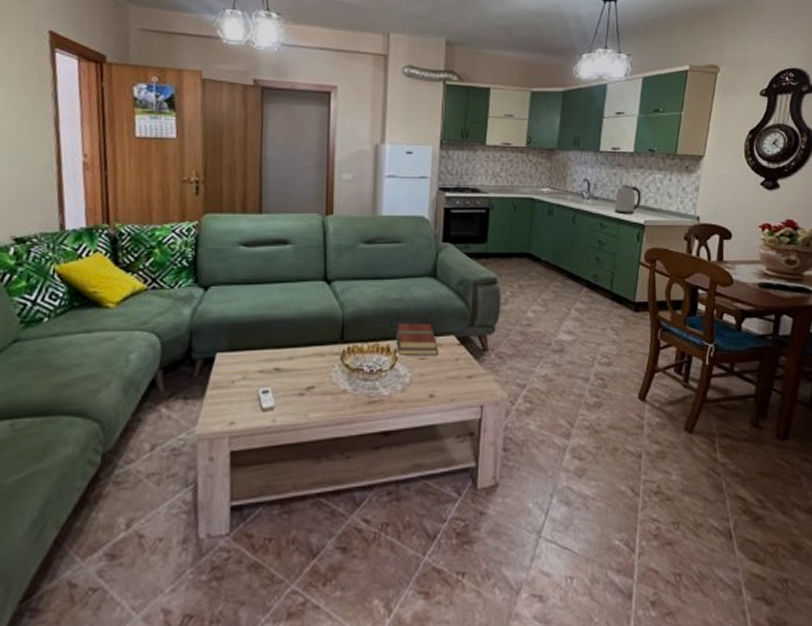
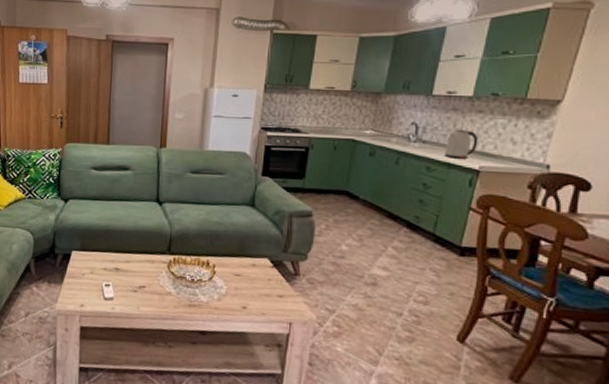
books: present [395,323,439,357] -> none [214,243,253,275]

